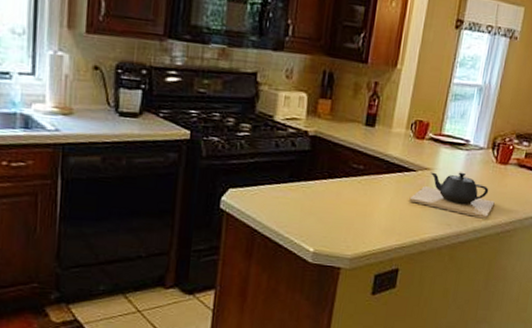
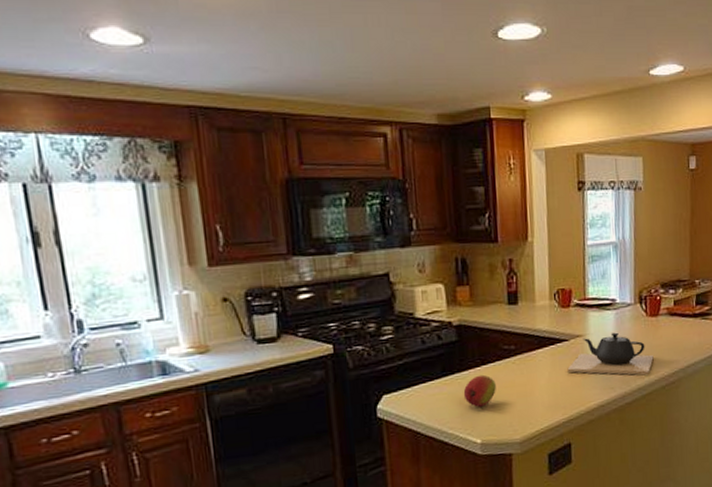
fruit: none [305,187,339,218] -> present [463,374,496,407]

